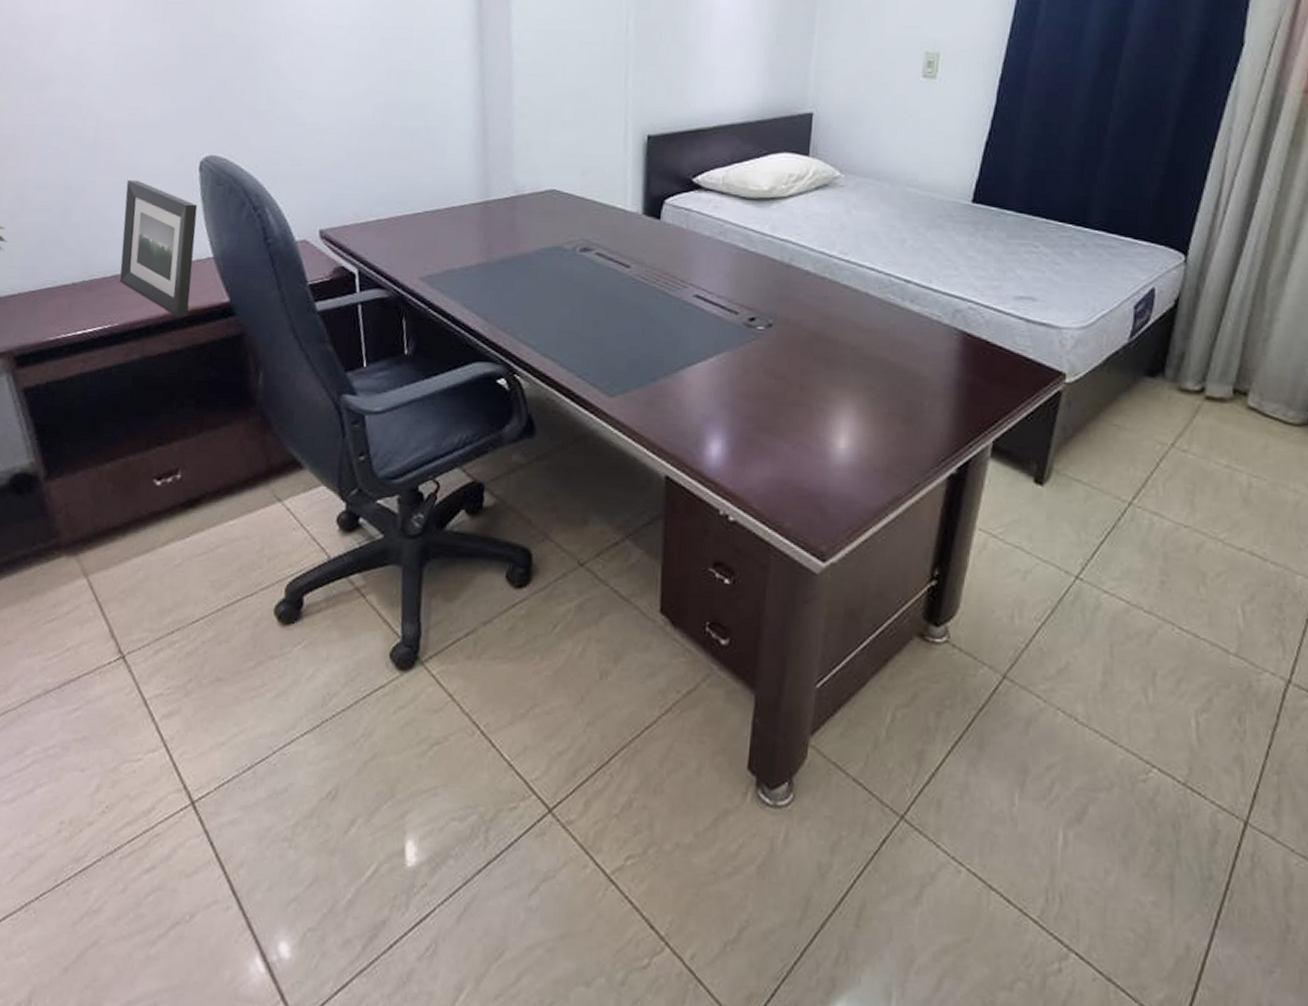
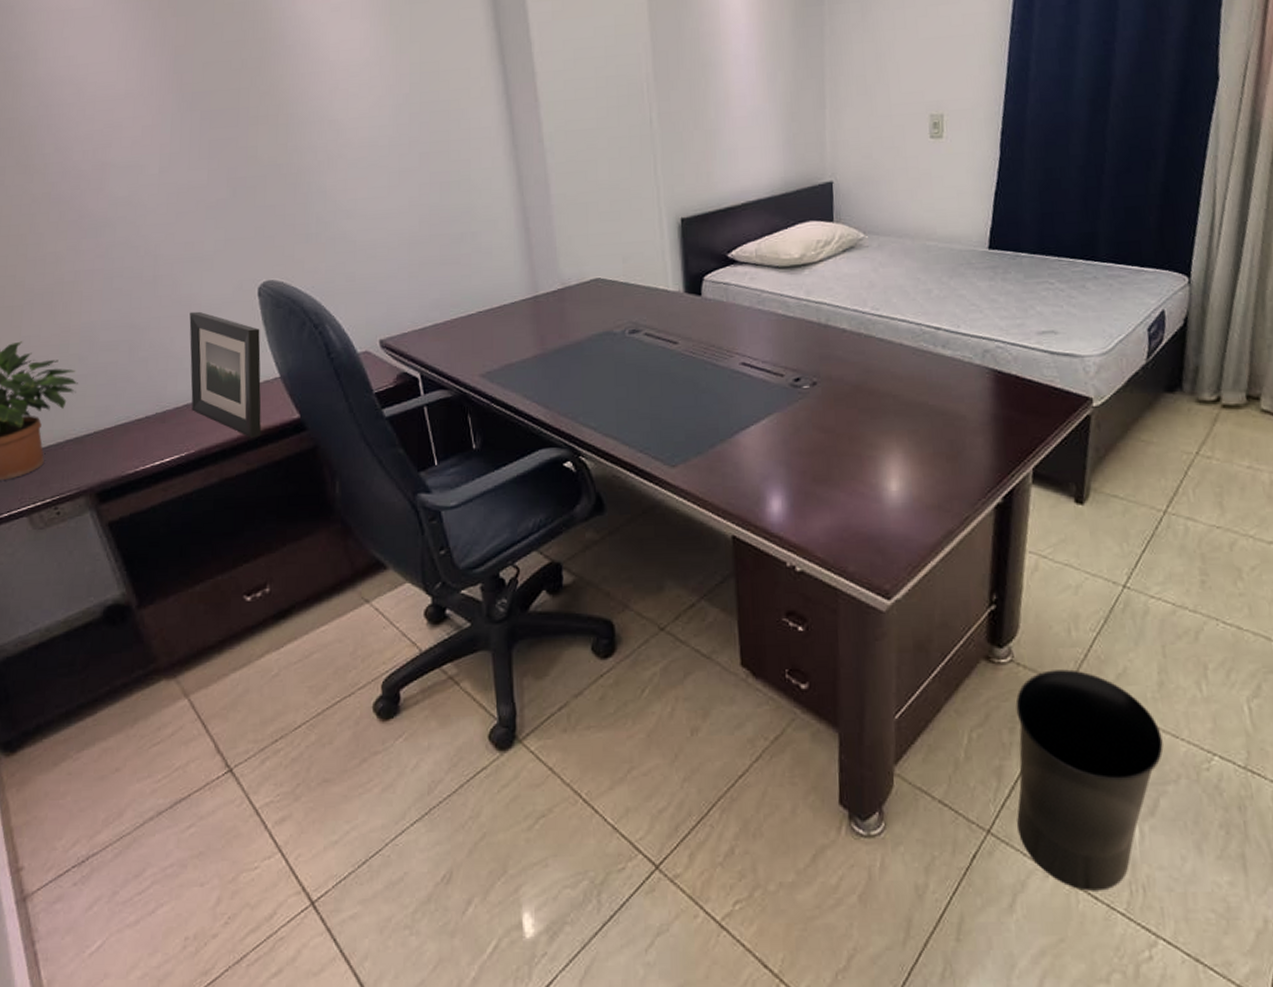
waste bin: none [934,656,1099,894] -> present [1015,669,1164,891]

